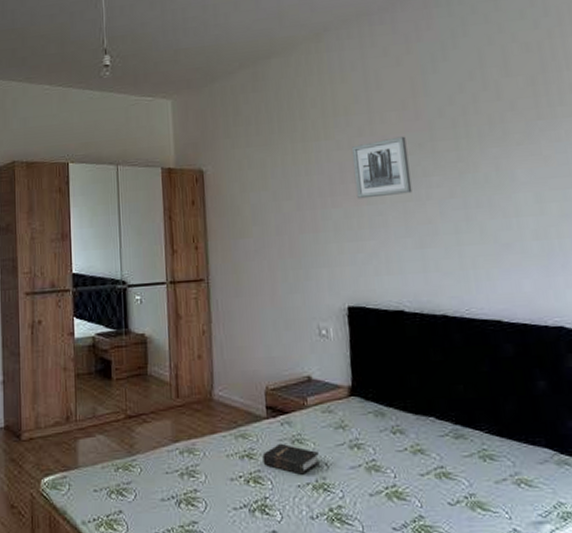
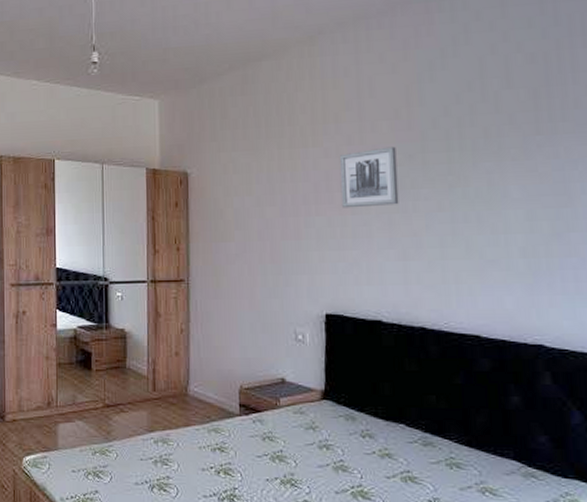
hardback book: present [262,443,320,475] -> none [234,439,289,470]

